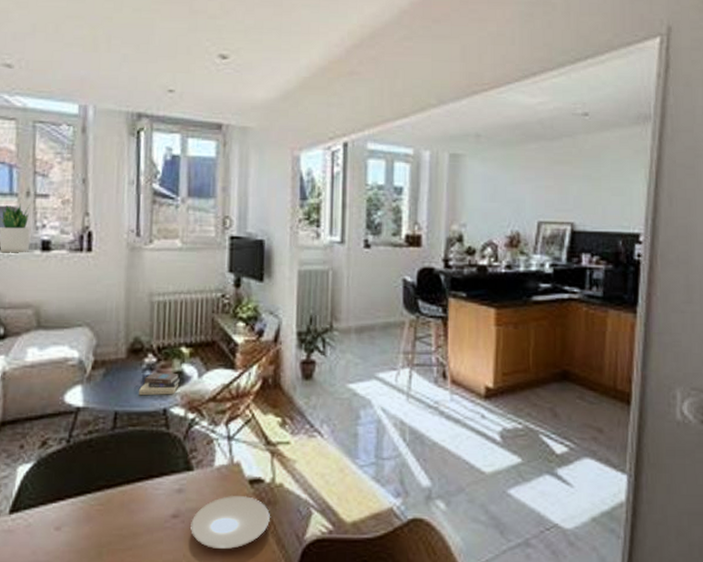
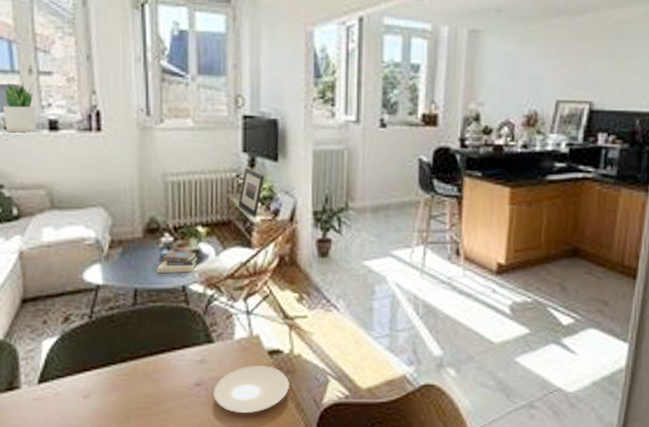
picture frame: none [223,287,250,337] -> present [238,167,265,217]

